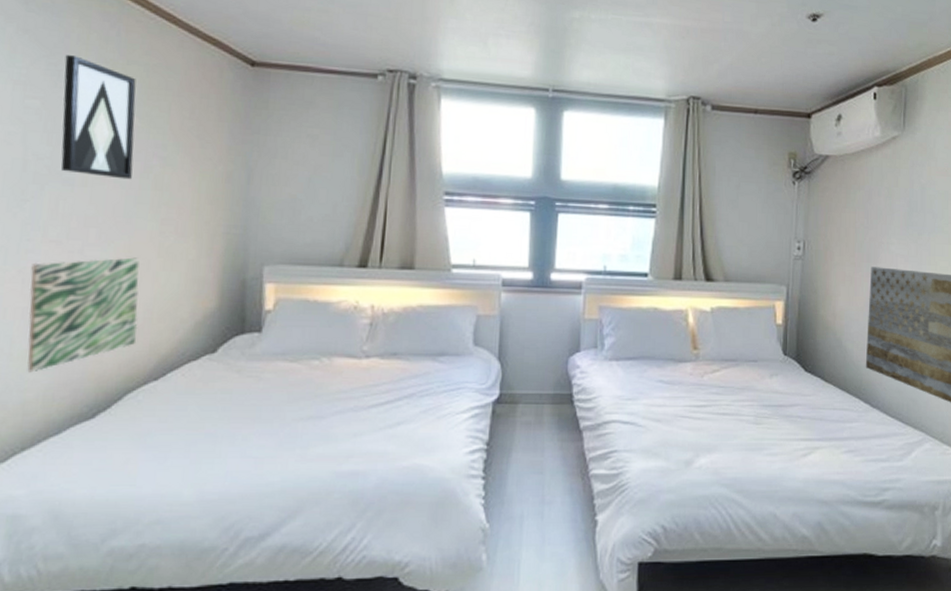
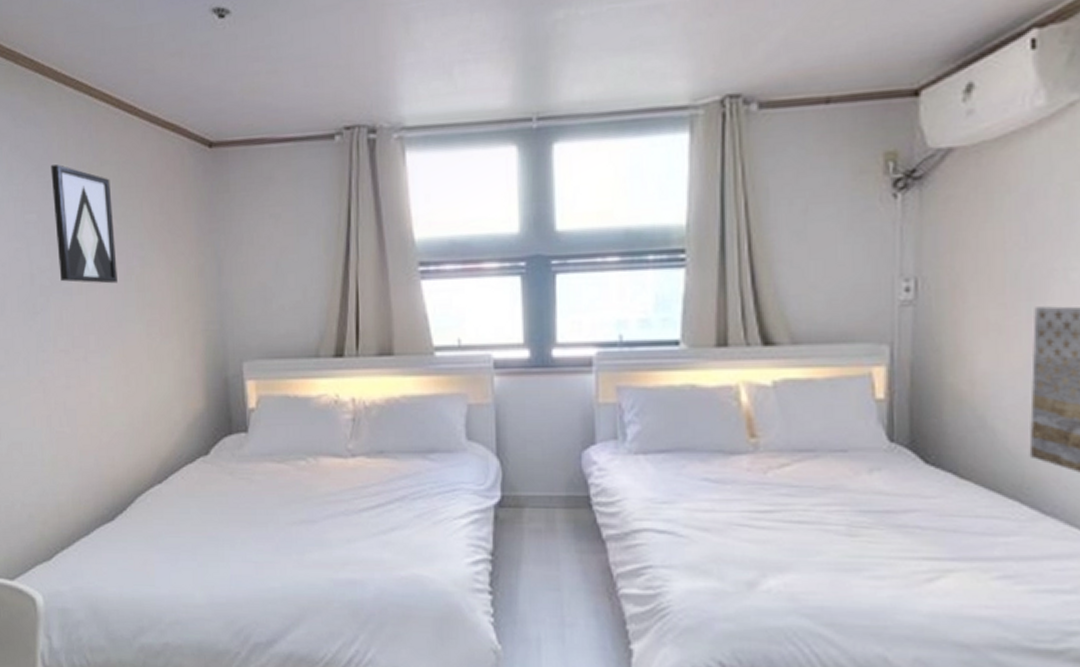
wall art: present [27,257,140,373] -> none [49,361,140,477]

